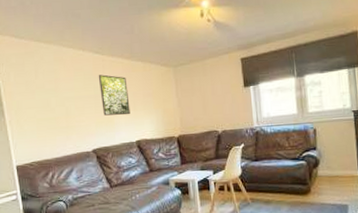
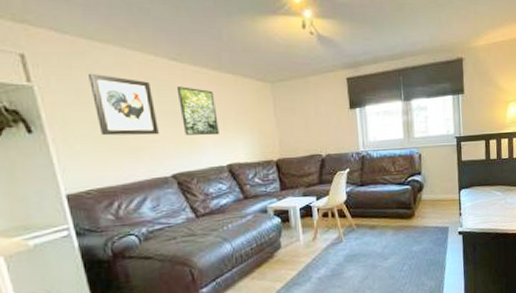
wall art: none [36,68,84,118] -> present [89,73,159,136]

